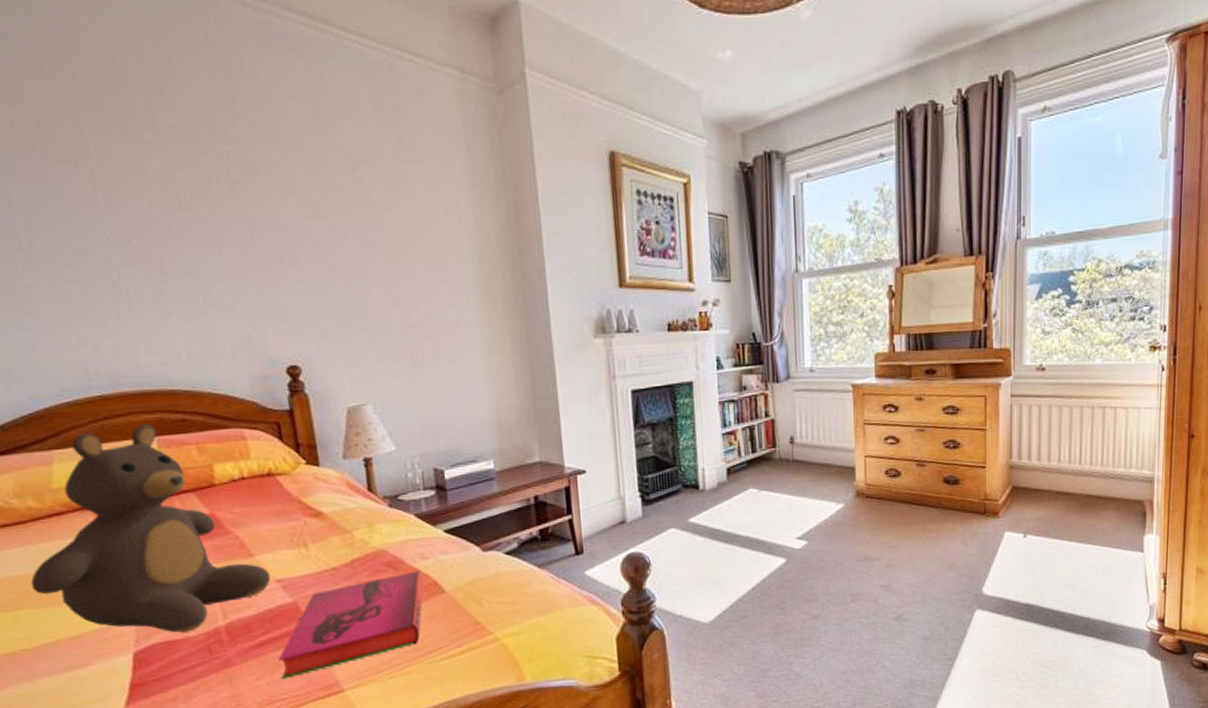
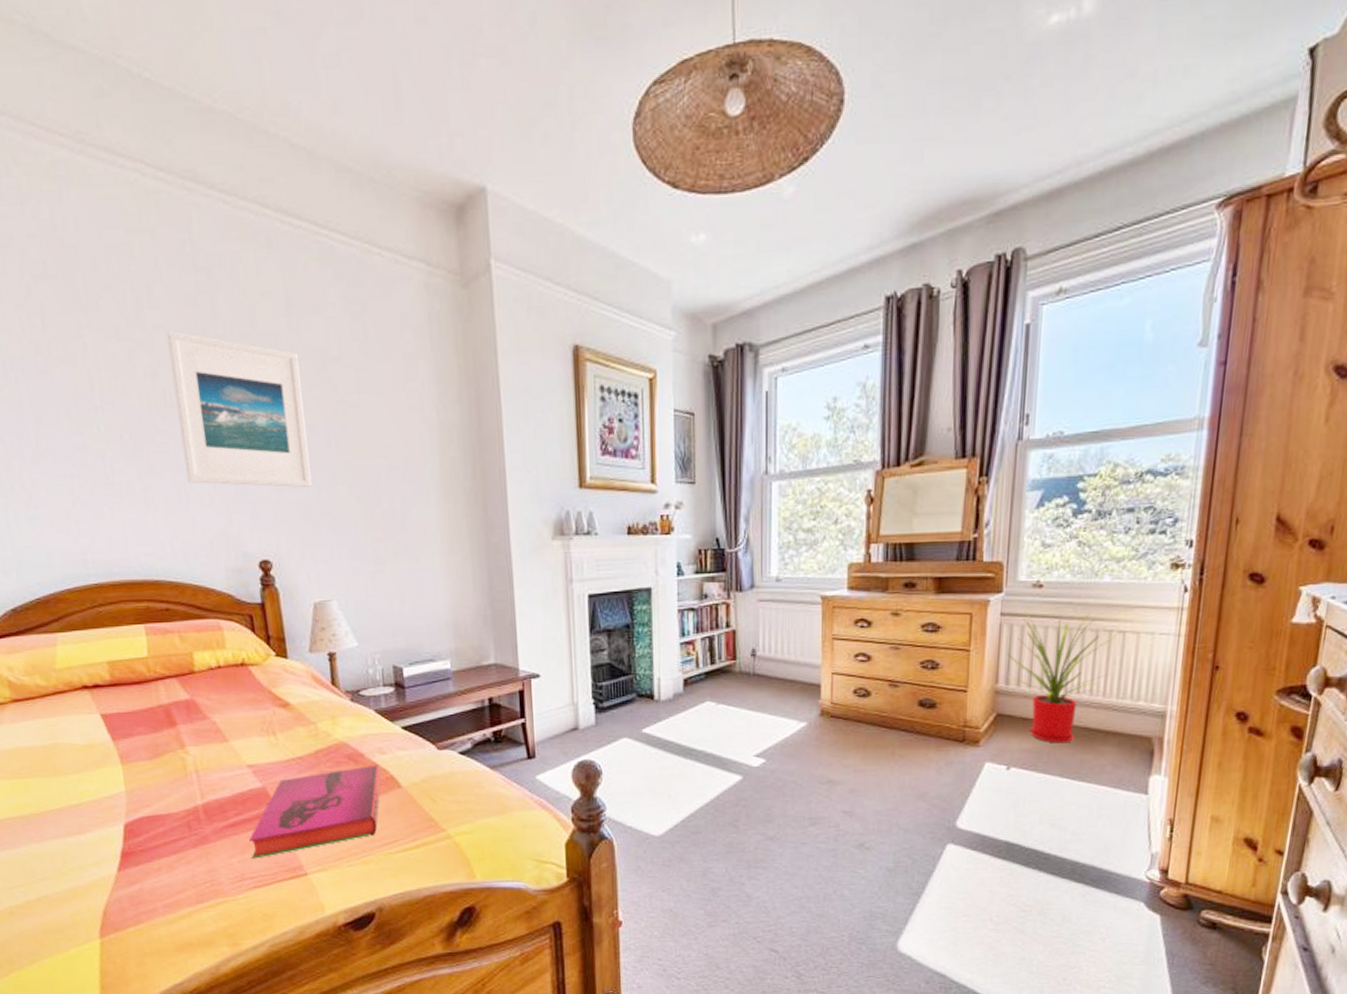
teddy bear: present [31,424,271,633] -> none [39,612,243,808]
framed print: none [181,131,344,291] -> present [166,330,312,487]
house plant: none [1017,392,1114,511] -> present [1004,611,1122,744]

